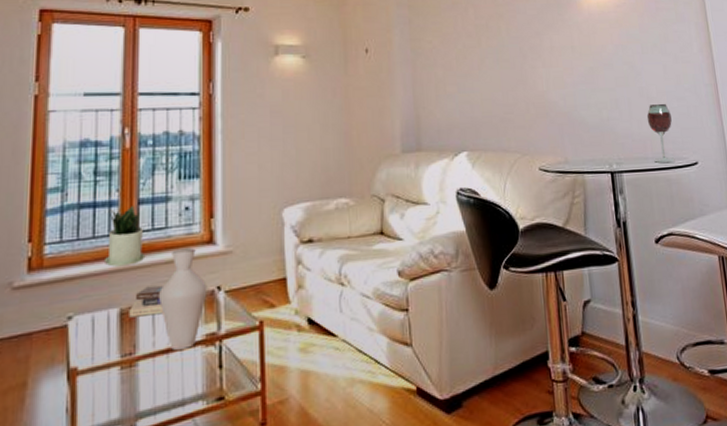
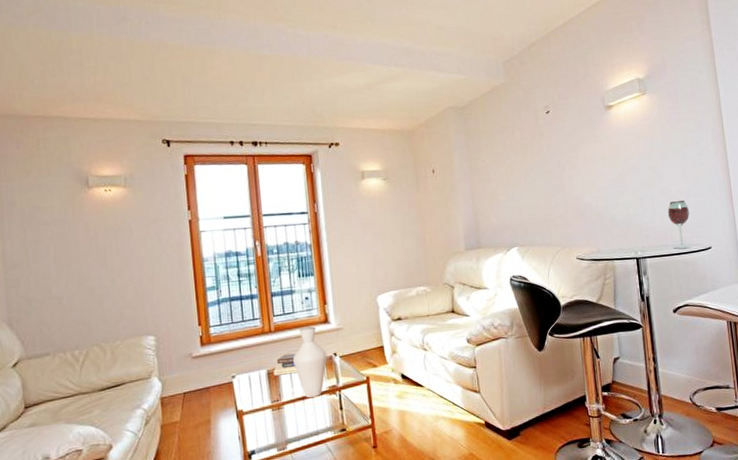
planter: present [103,206,146,267] -> none [252,298,281,342]

